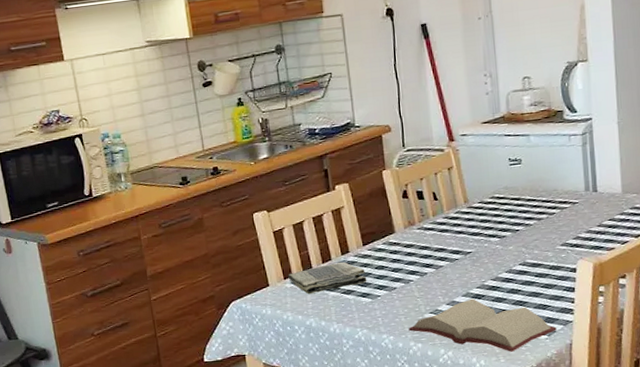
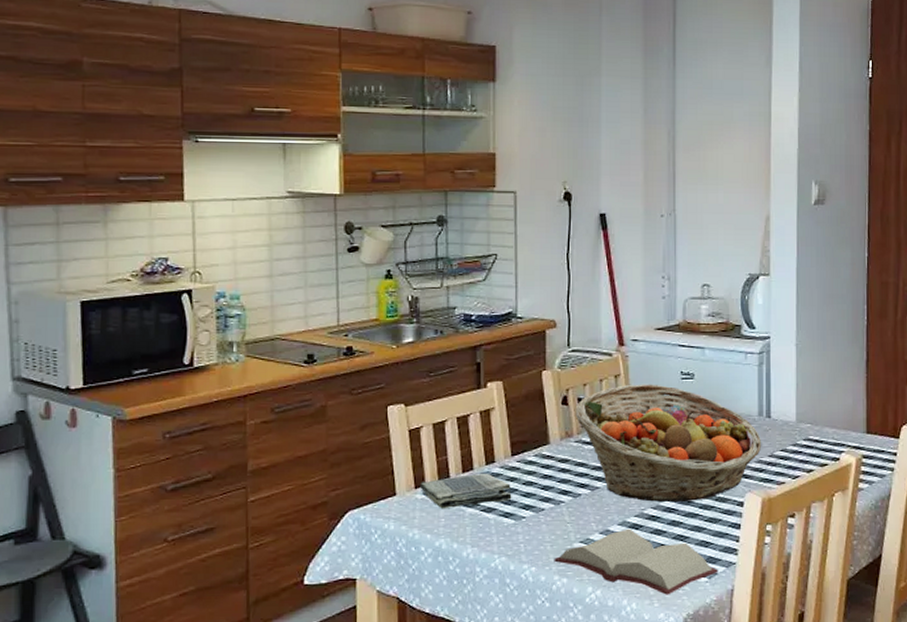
fruit basket: none [415,172,591,275] -> present [575,384,762,502]

